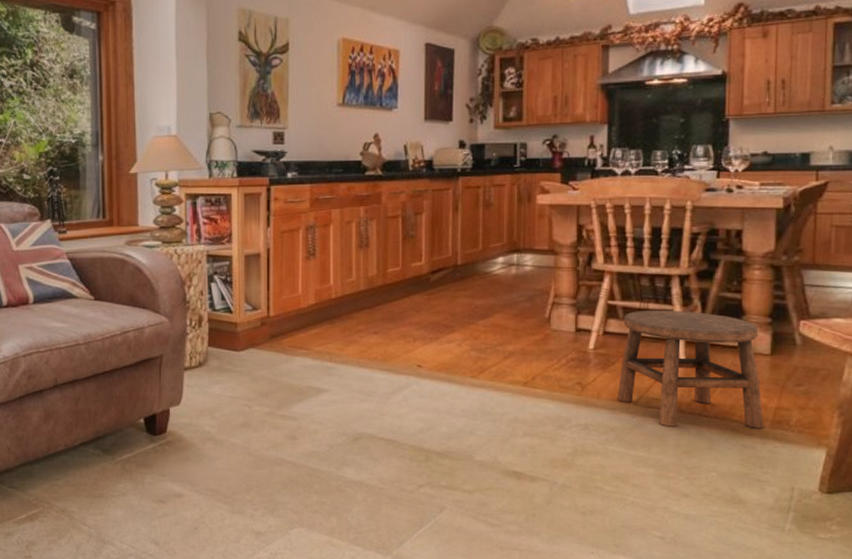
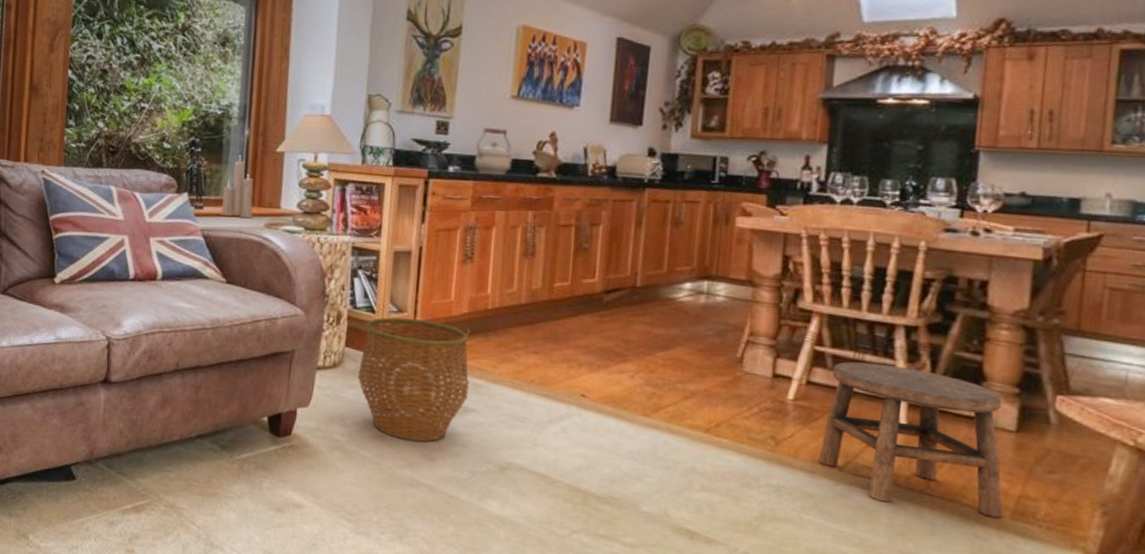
candle: none [83,179,114,238] -> present [221,155,254,218]
basket: none [222,314,320,424] -> present [358,317,470,443]
kettle: none [309,133,344,178] -> present [474,127,514,176]

